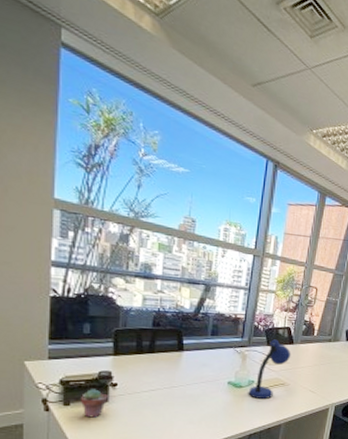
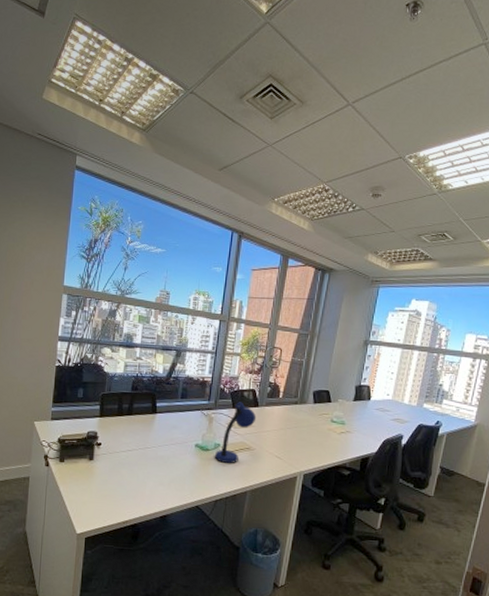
potted succulent: present [80,389,108,418] -> none [72,447,94,474]

